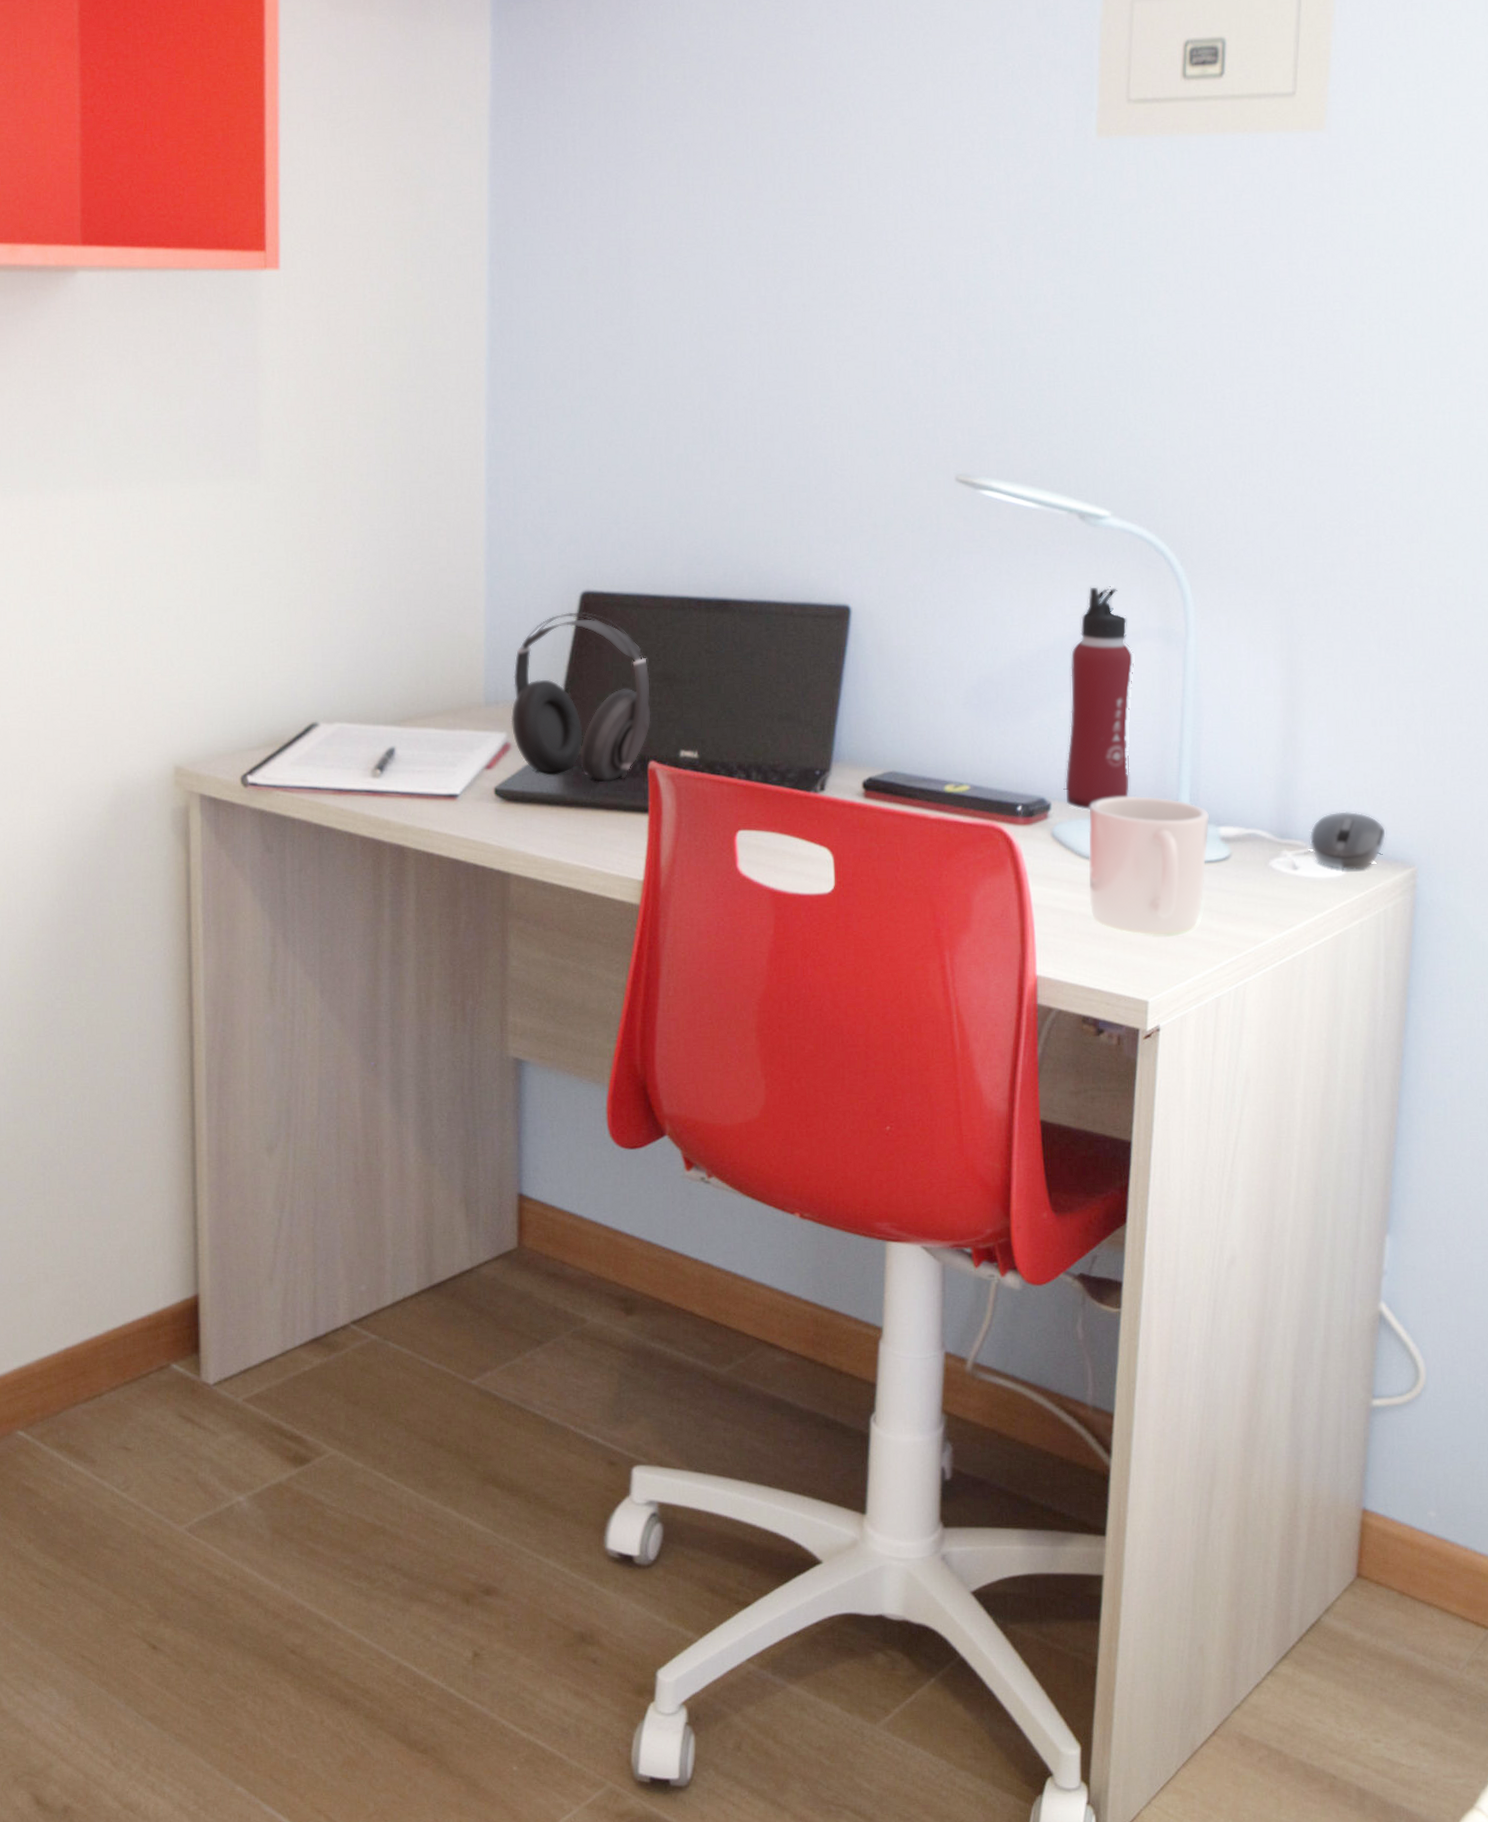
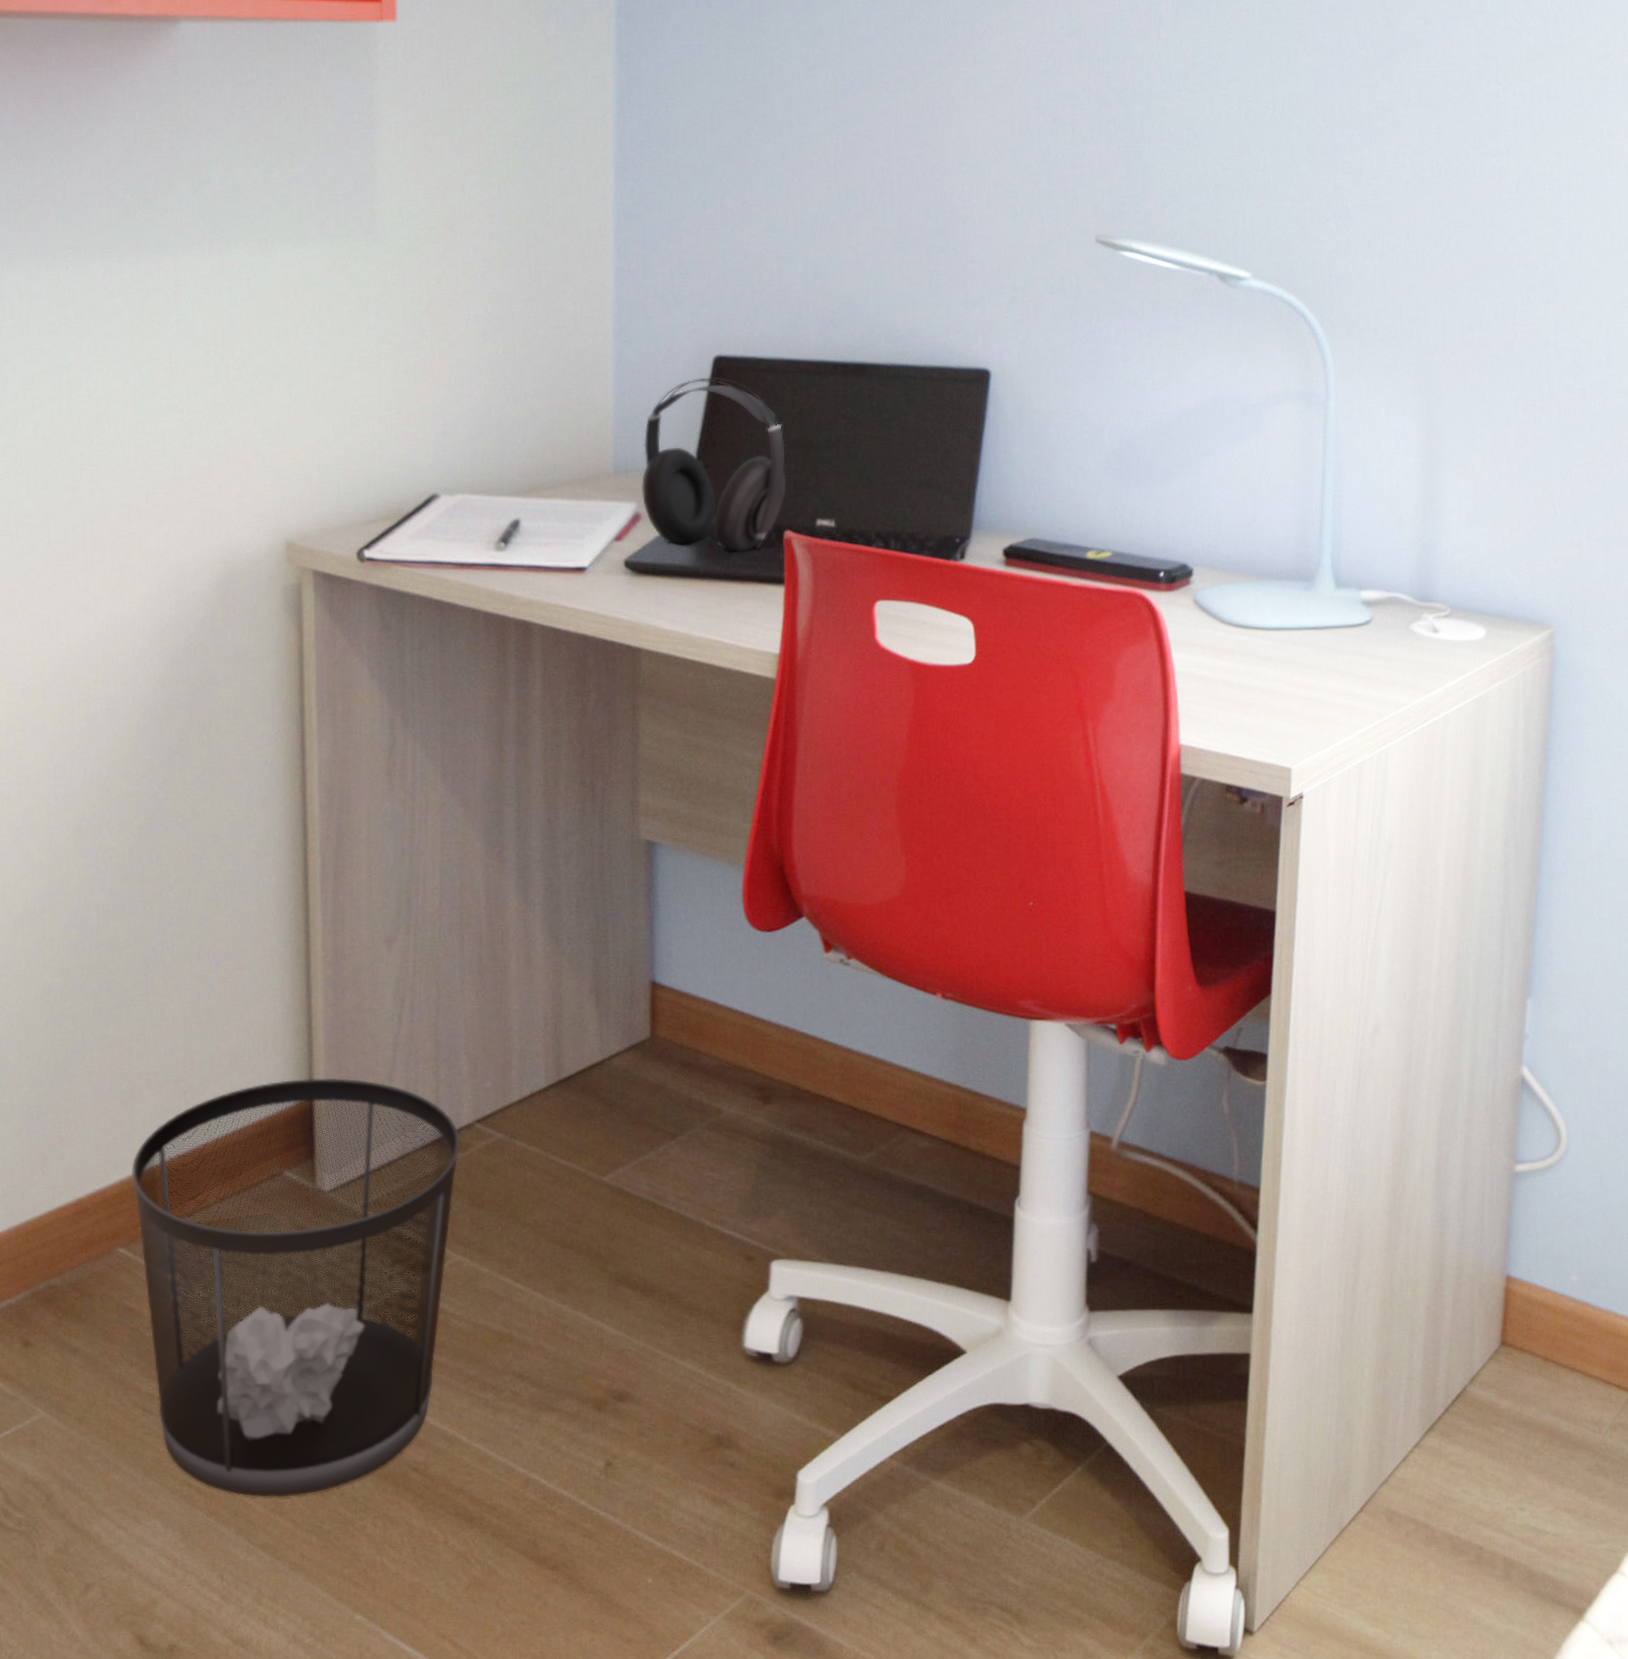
waste bin: none [30,1277,337,1672] -> present [131,1078,460,1498]
water bottle: present [1065,586,1134,810] -> none [1207,348,1275,575]
mug: present [1088,794,1210,935] -> none [1230,559,1351,702]
computer mouse: present [1310,811,1386,870] -> none [1450,573,1524,632]

